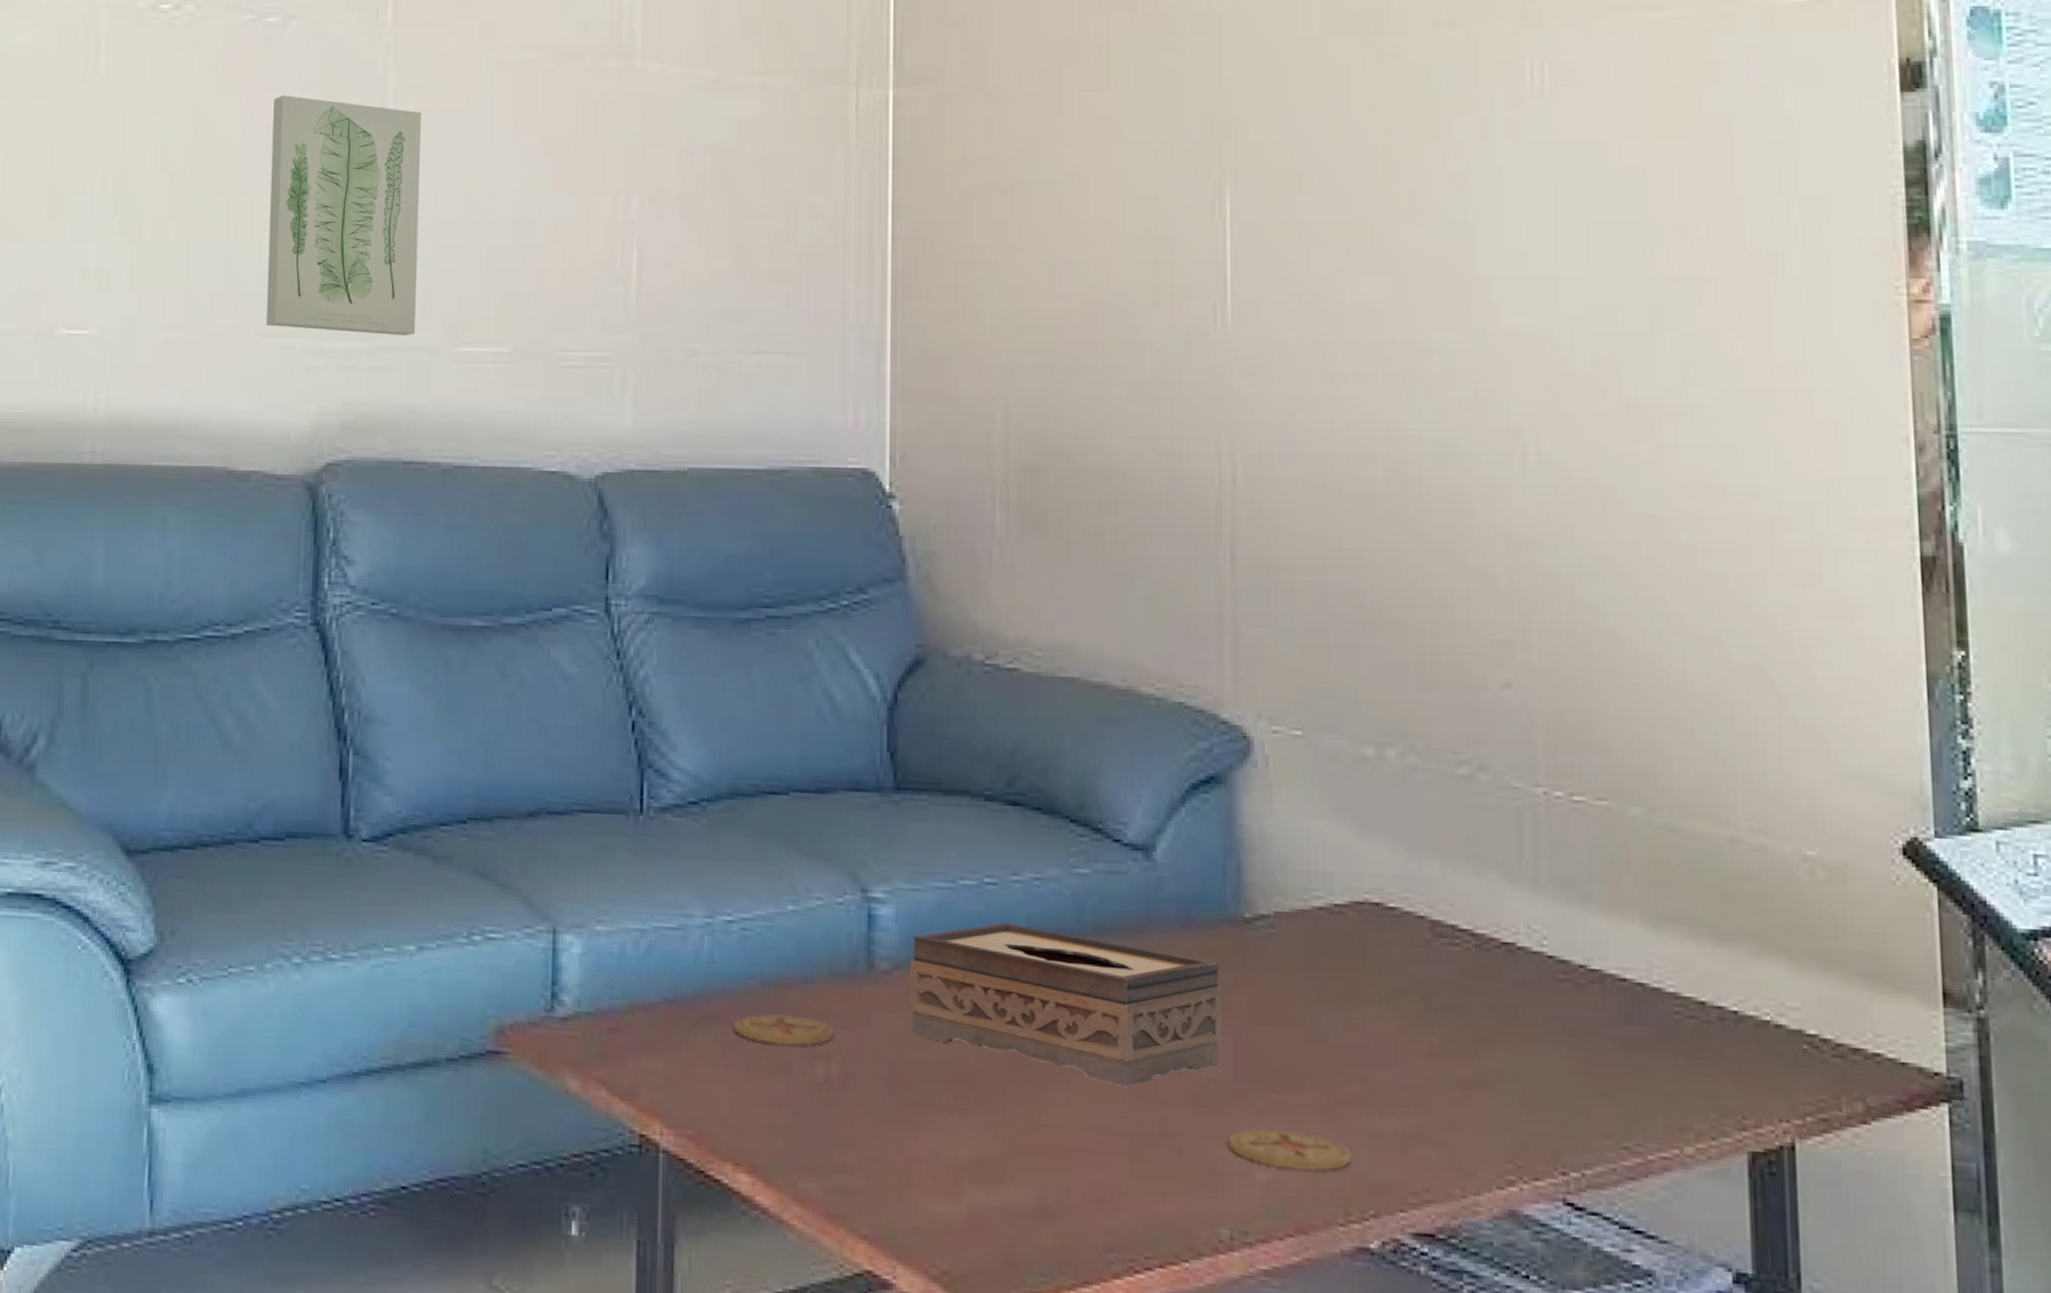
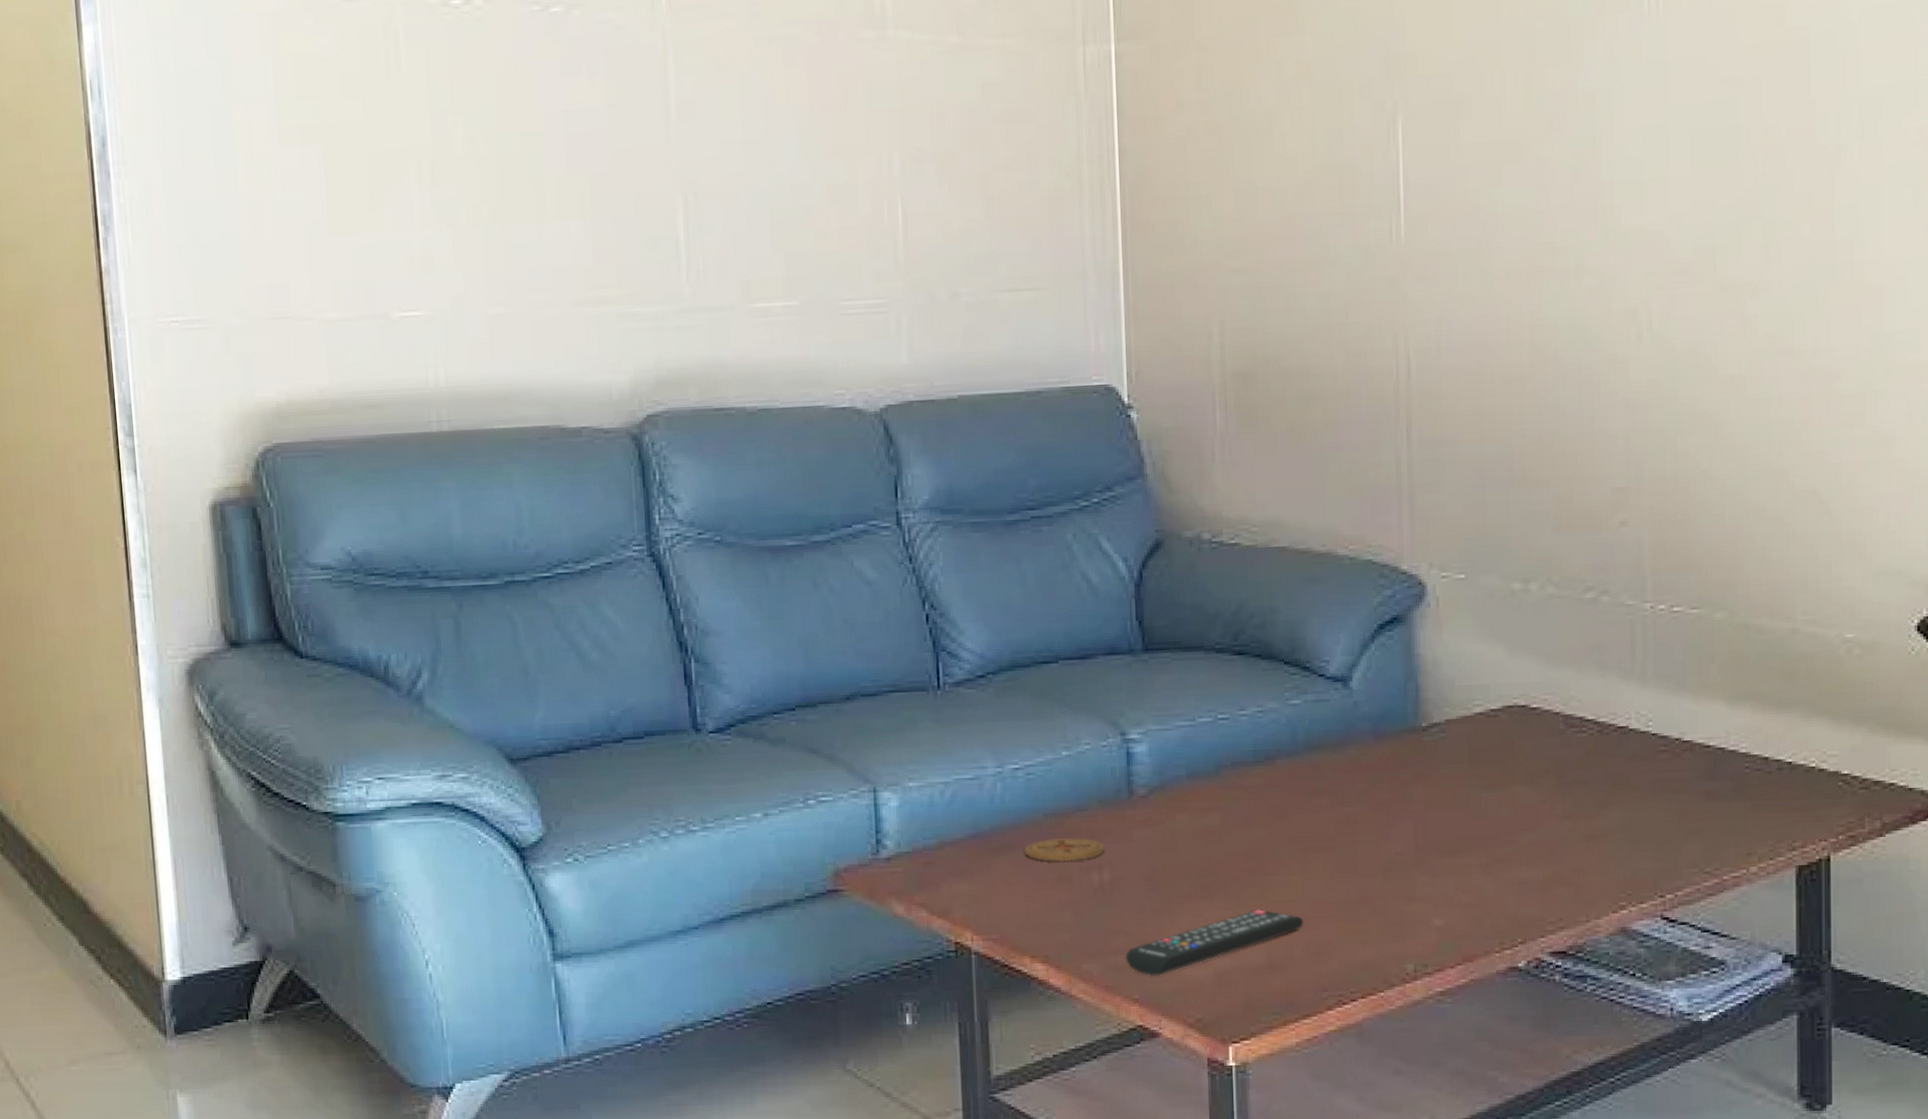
wall art: present [266,95,421,336] -> none [566,81,714,297]
remote control: none [854,1132,1086,1208] -> present [1126,908,1304,977]
tissue box: present [909,922,1223,1088] -> none [1161,748,1406,867]
coaster: present [1227,1128,1351,1171] -> none [1411,886,1504,915]

